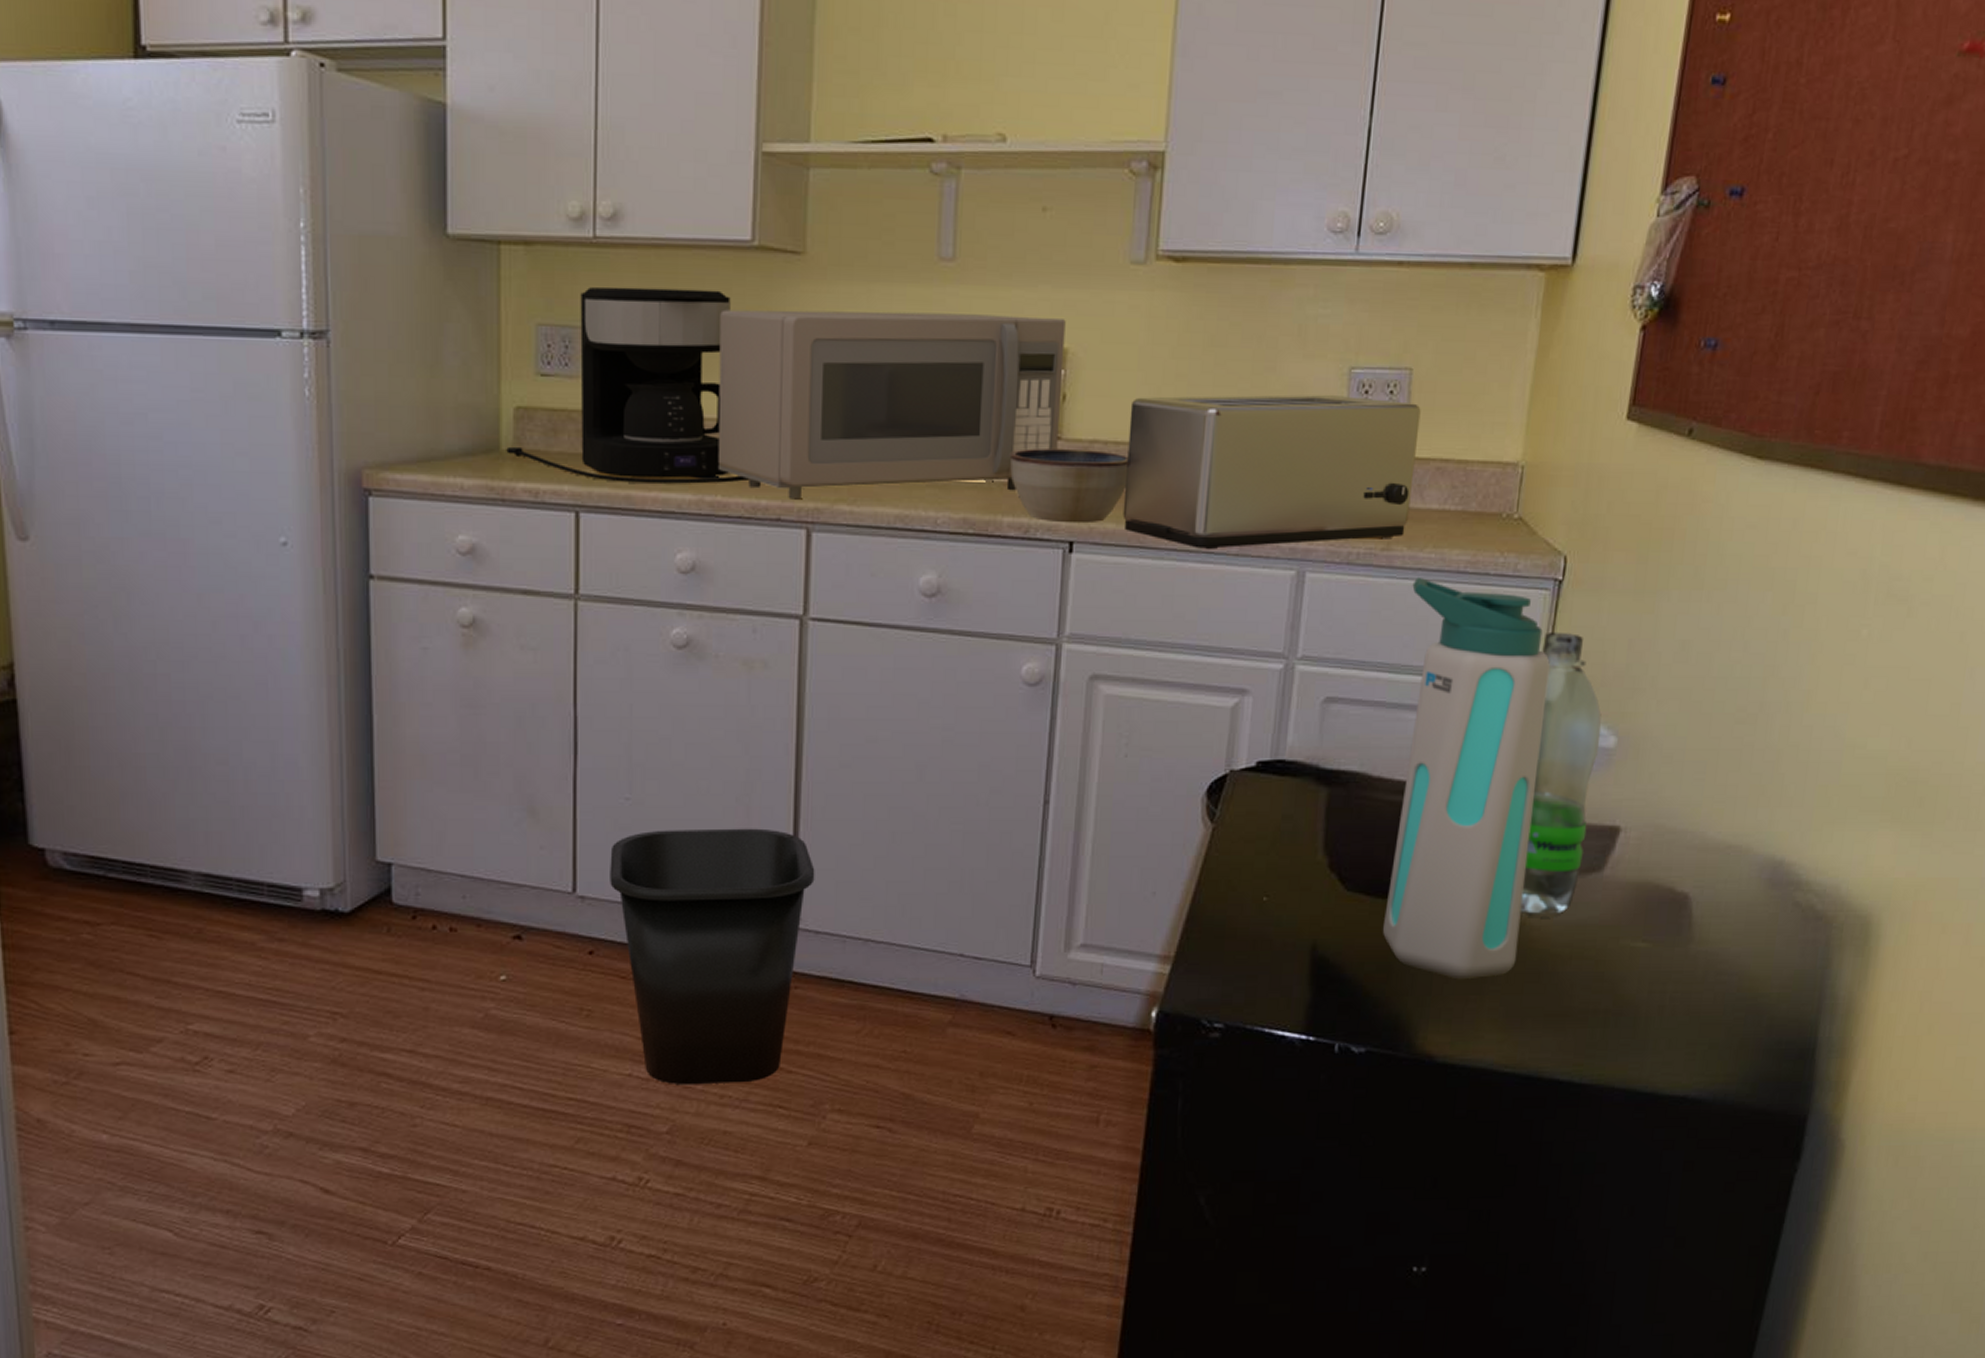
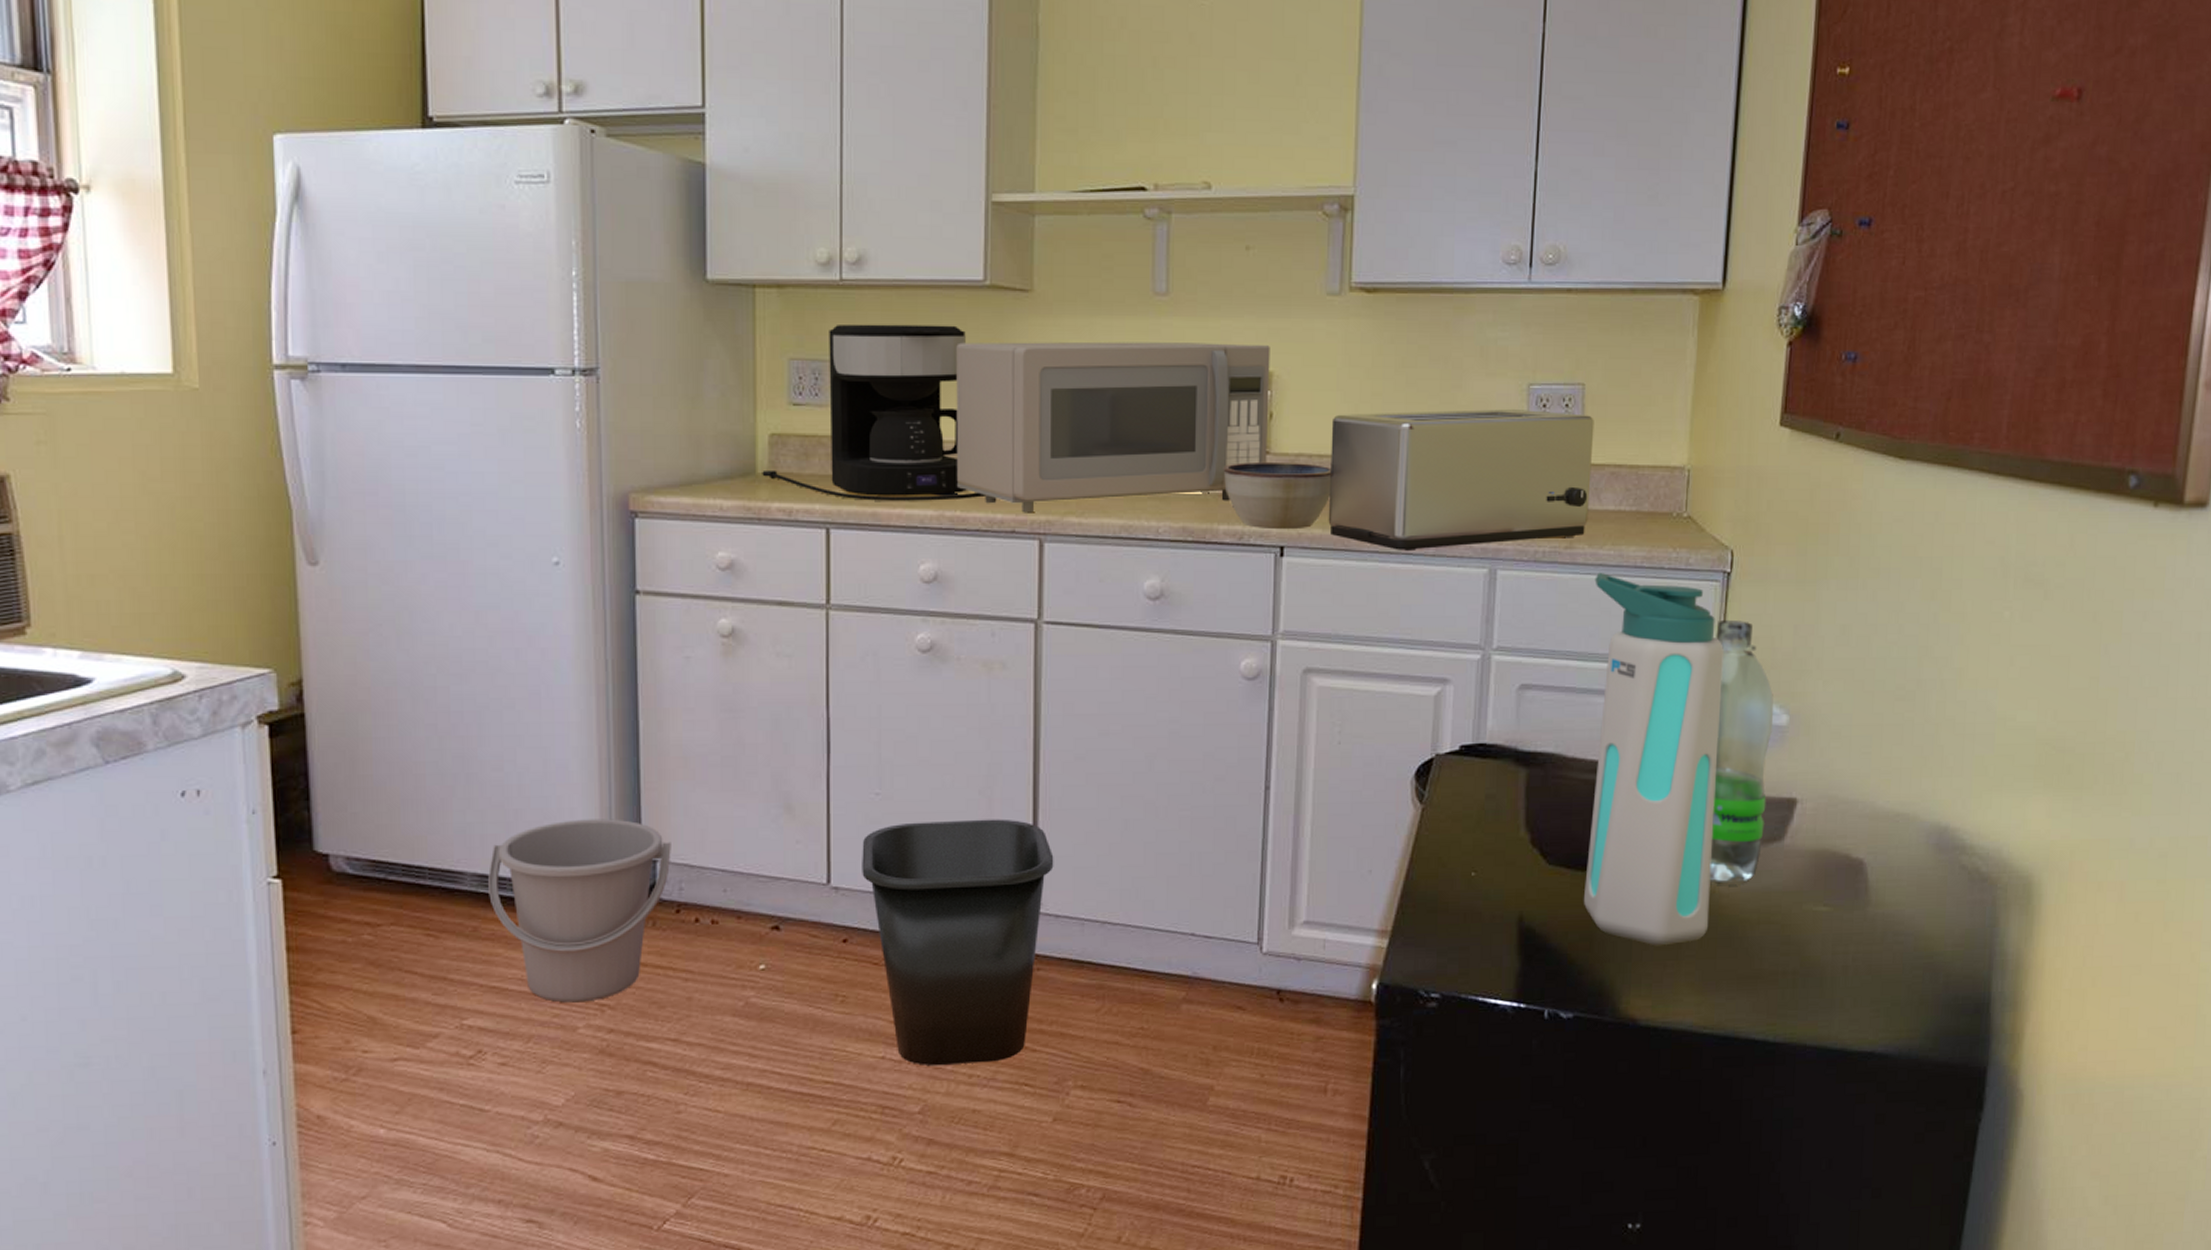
bucket: none [213,818,407,1010] -> present [488,819,671,1003]

